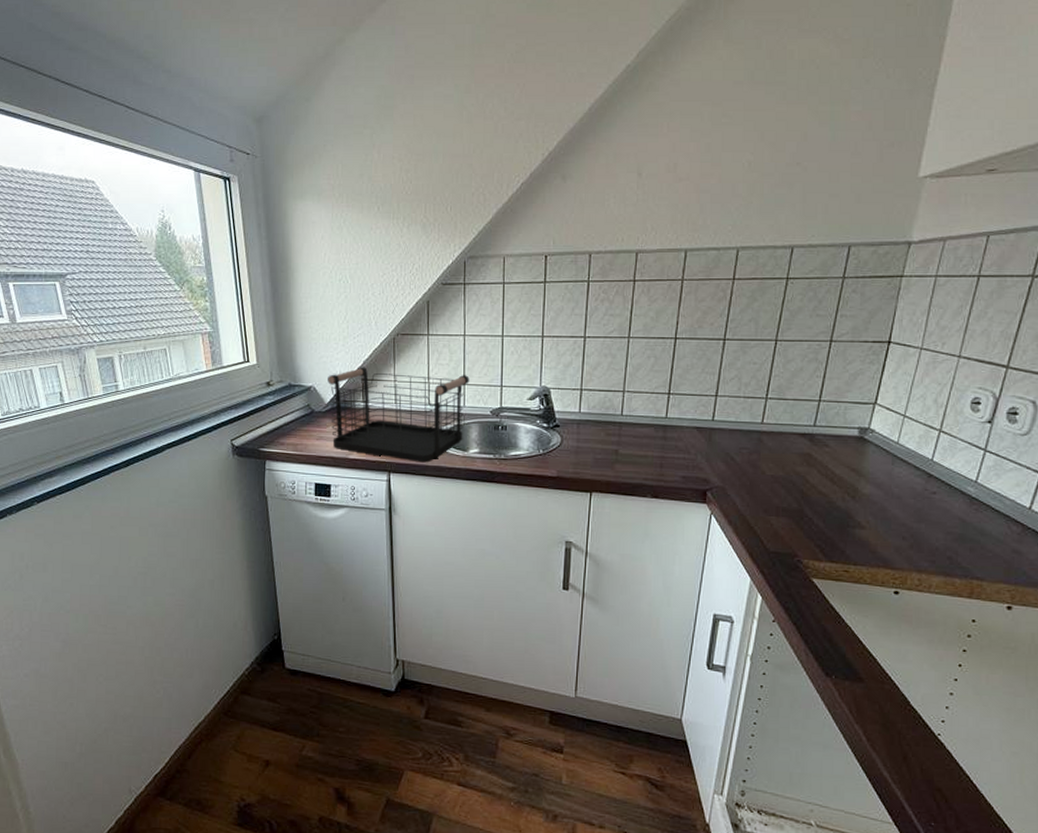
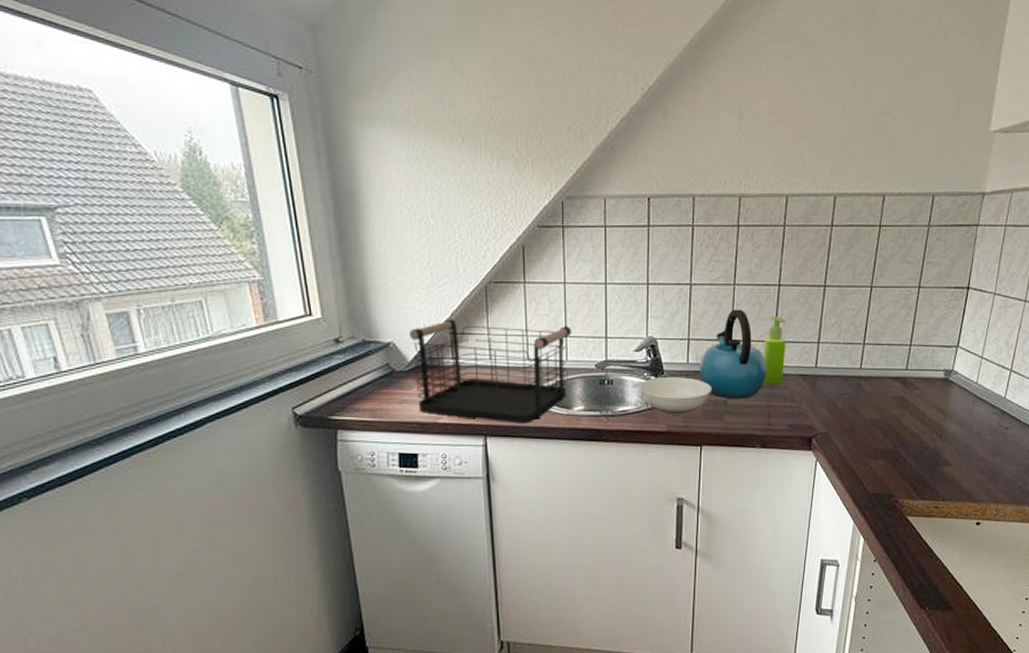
bowl: none [531,425,604,462] -> present [639,377,713,415]
kettle: none [591,361,661,449] -> present [699,309,767,399]
soap dispenser: none [657,368,681,437] -> present [763,316,786,385]

